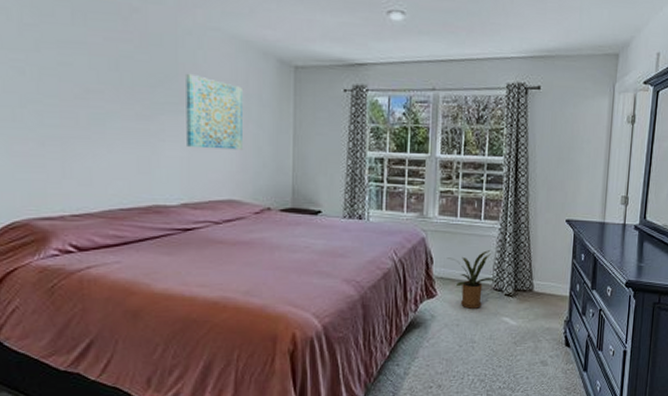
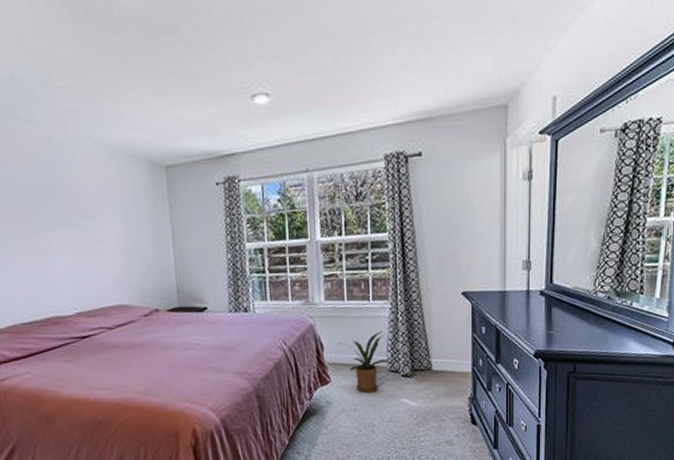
wall art: present [186,73,244,150] -> none [64,186,125,259]

